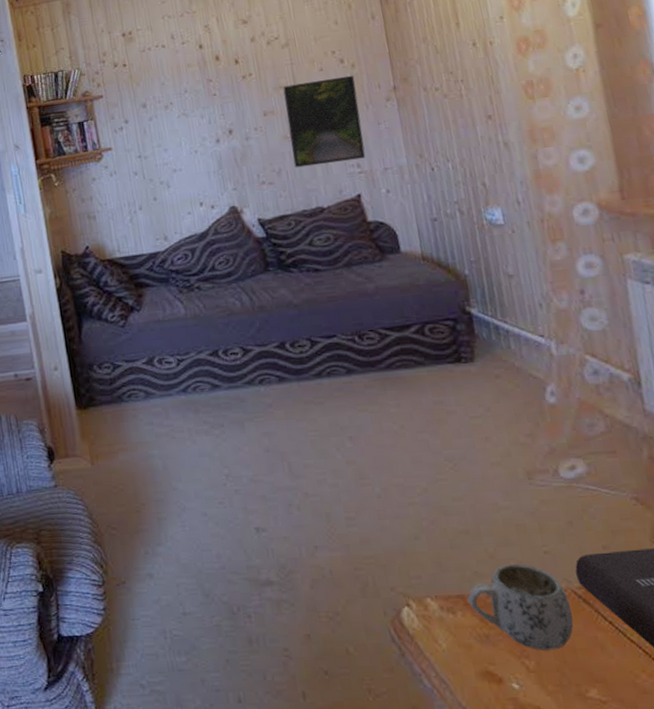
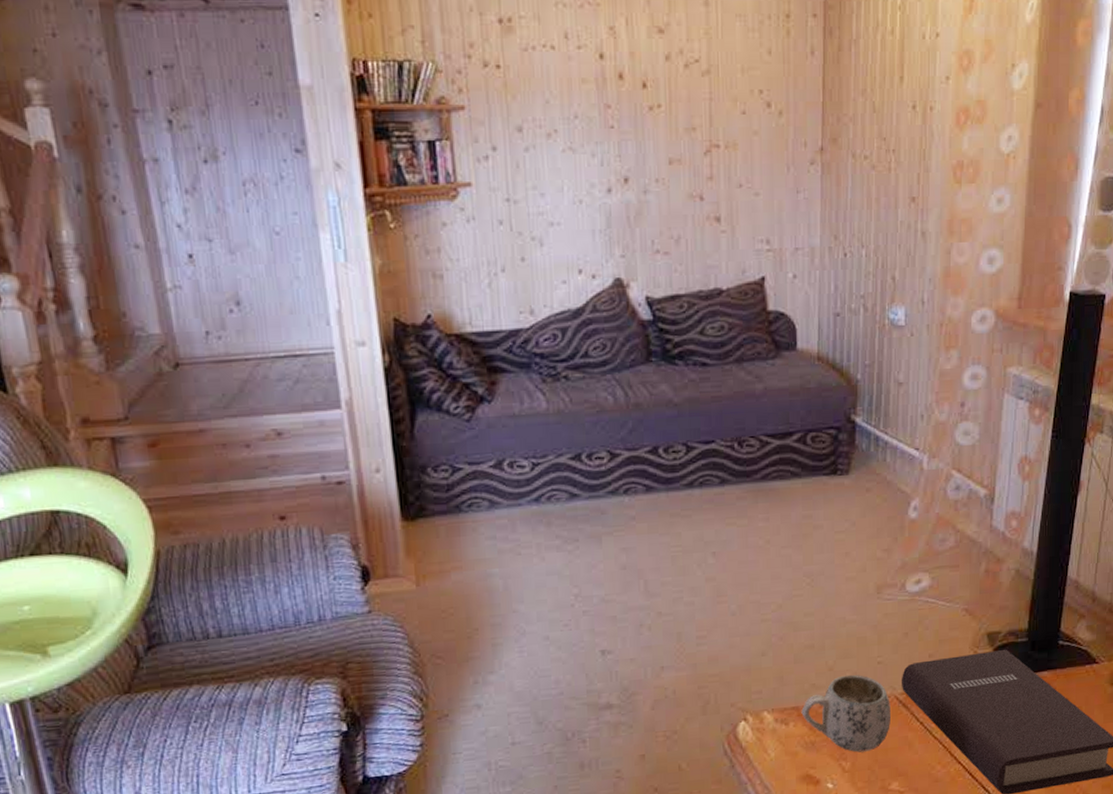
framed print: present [282,75,366,168] -> none [695,125,780,237]

